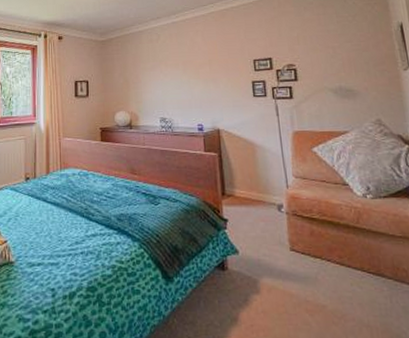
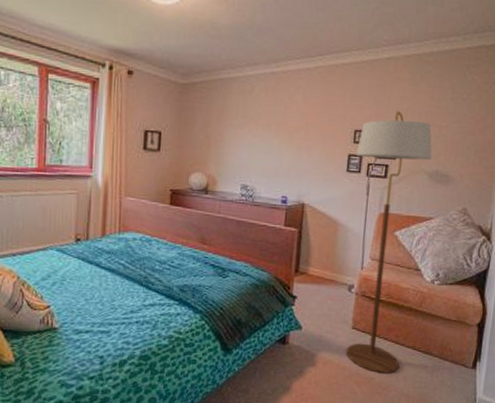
floor lamp: none [259,39,352,300] -> present [345,111,432,373]

